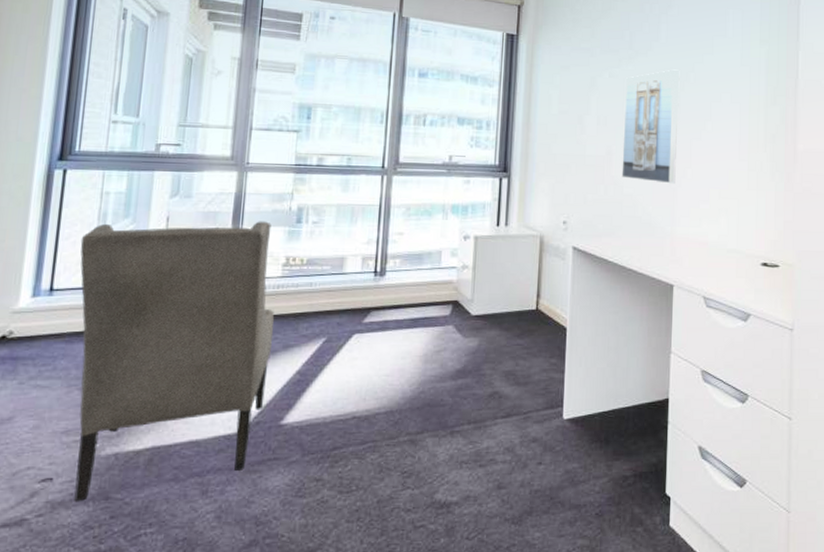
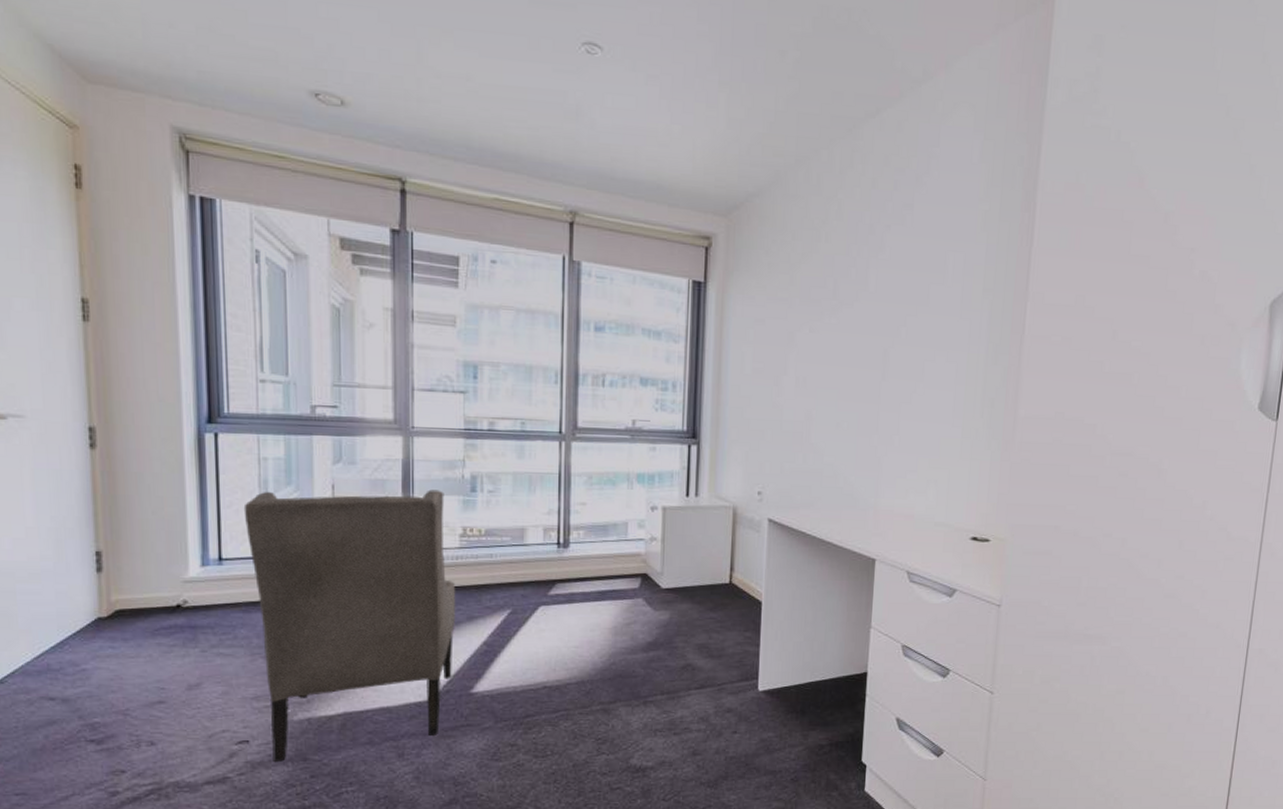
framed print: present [621,69,680,184] -> none [822,323,890,452]

